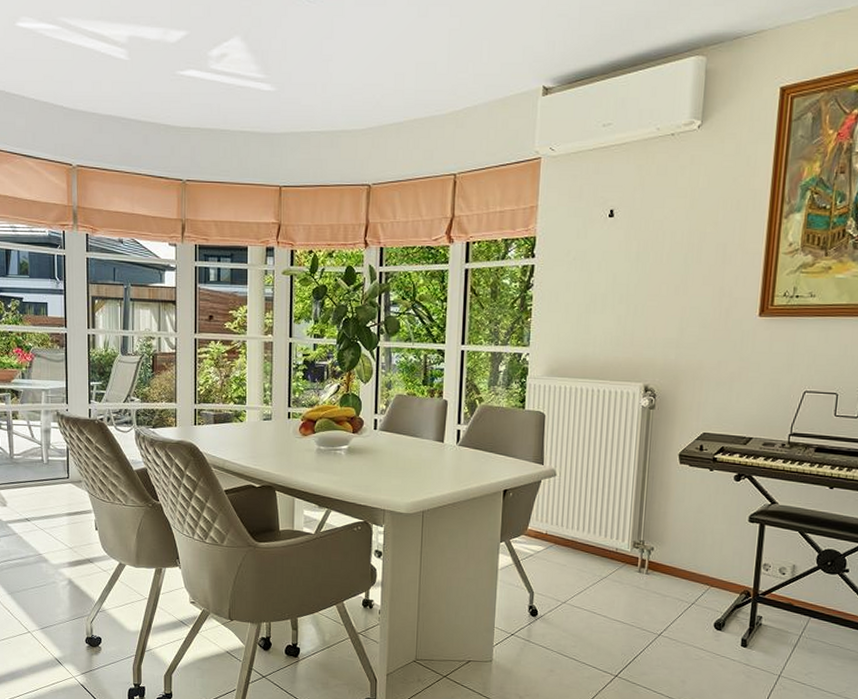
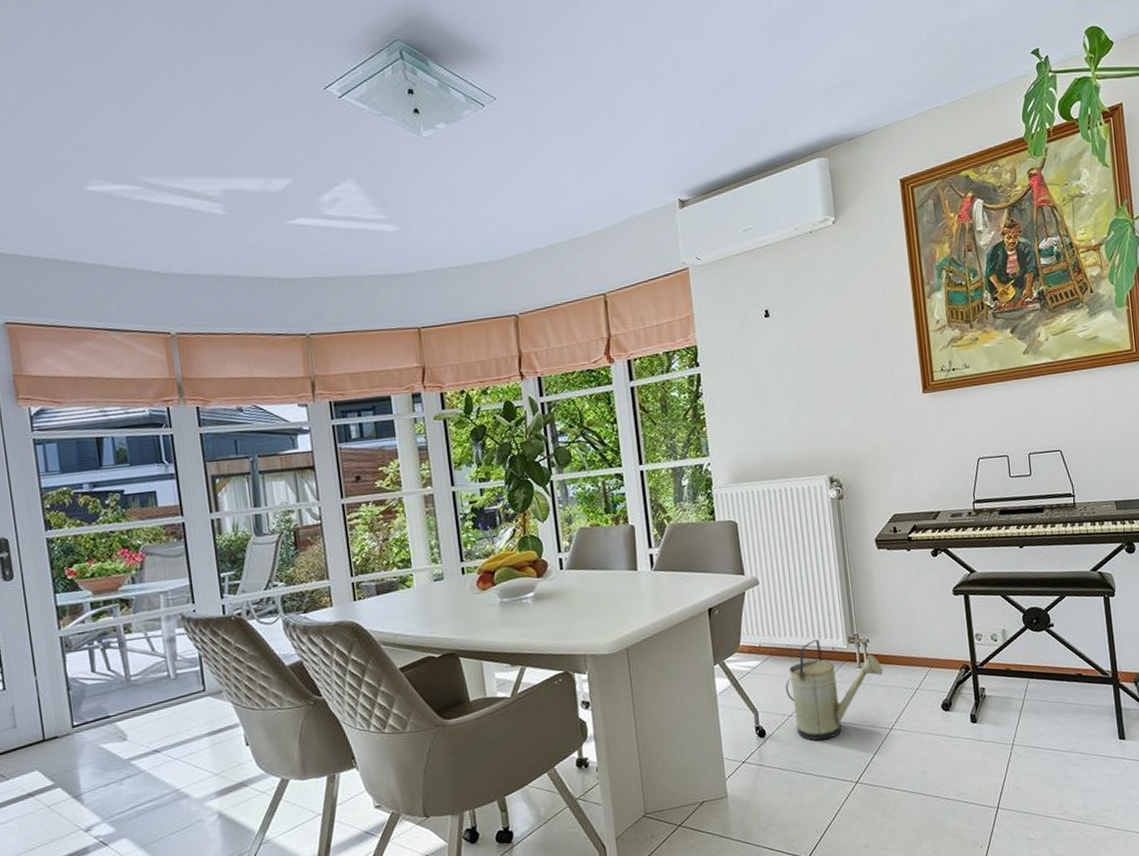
watering can: none [563,537,663,632] -> present [785,639,884,741]

